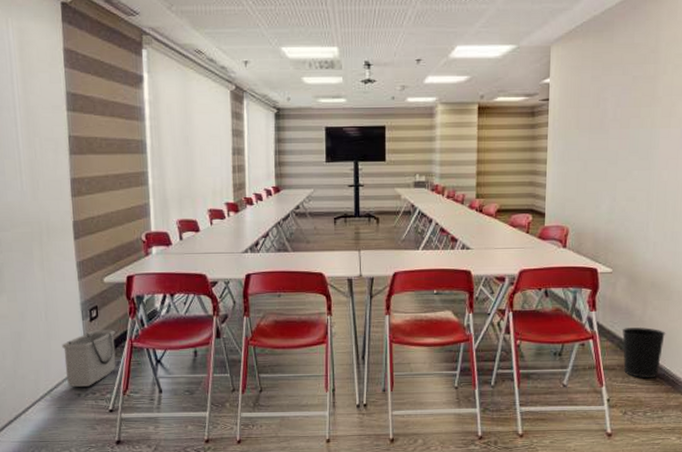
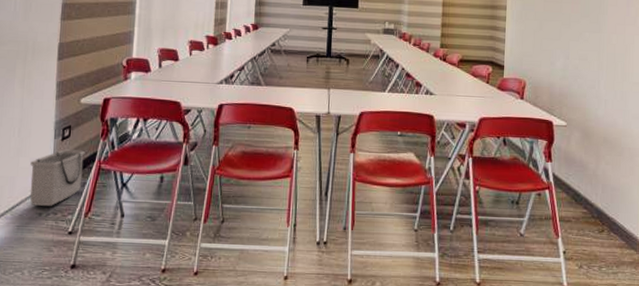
wastebasket: present [622,326,666,378] -> none [576,180,619,233]

